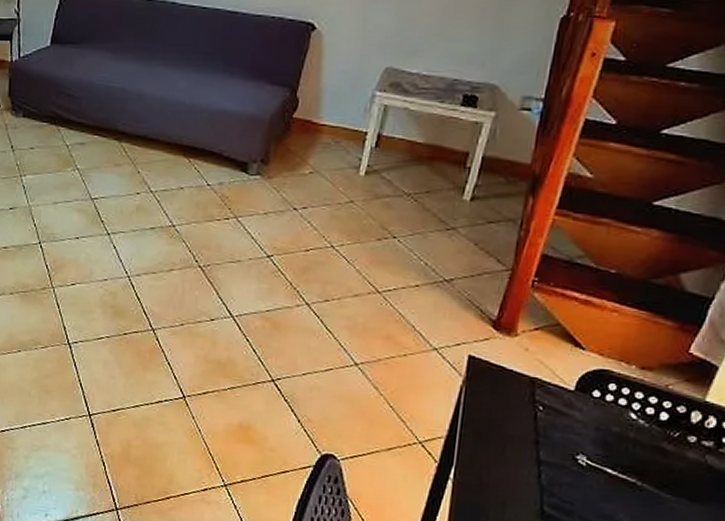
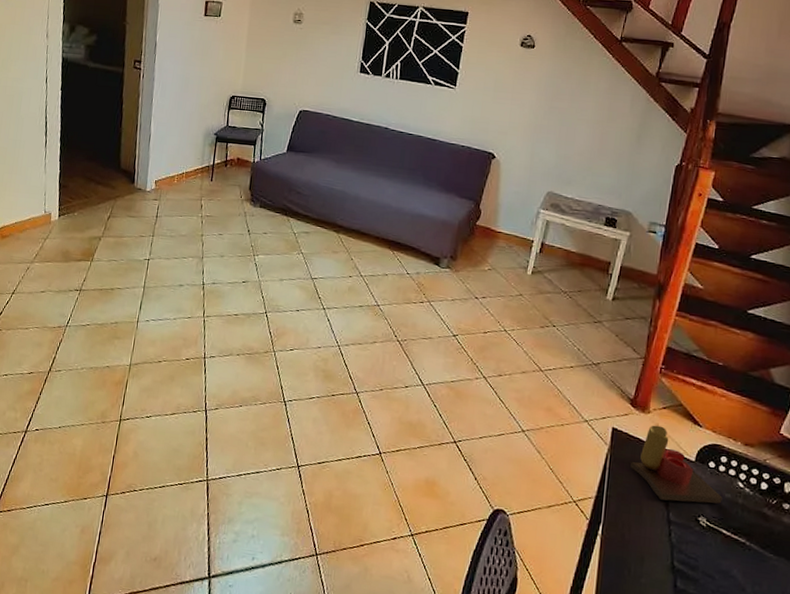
candle: none [491,350,609,439] -> present [631,425,723,504]

